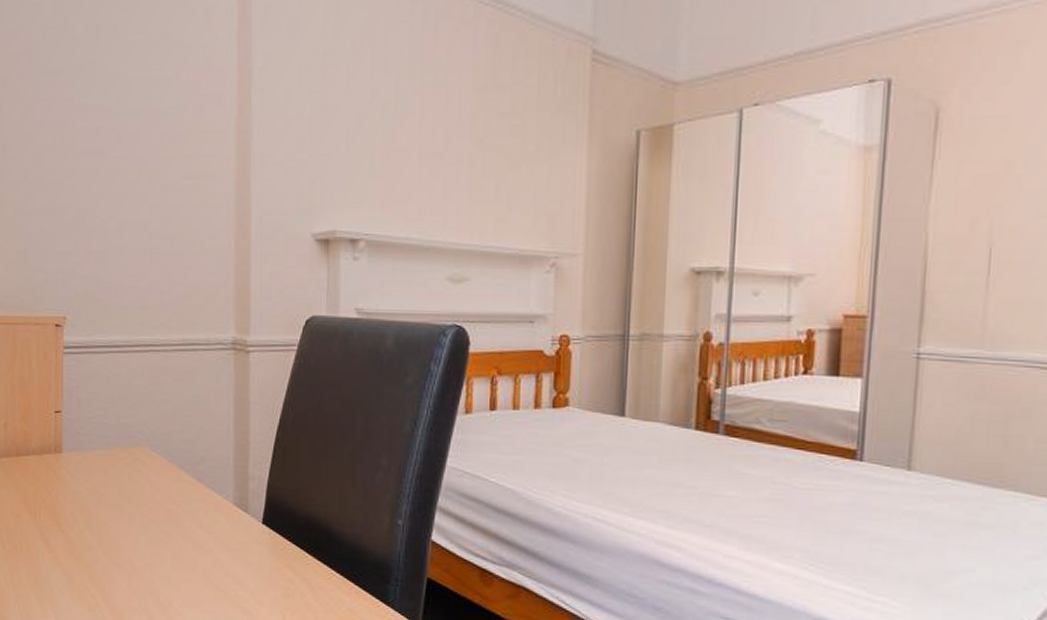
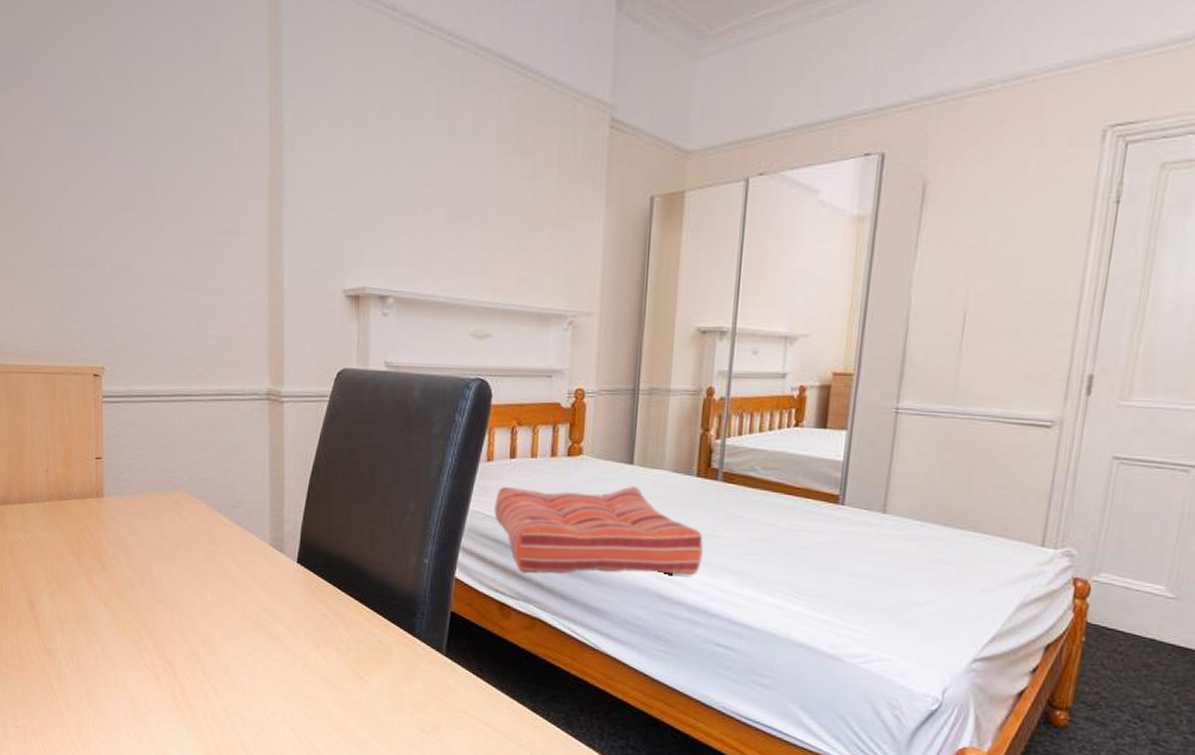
seat cushion: none [473,440,705,539] -> present [494,486,703,575]

